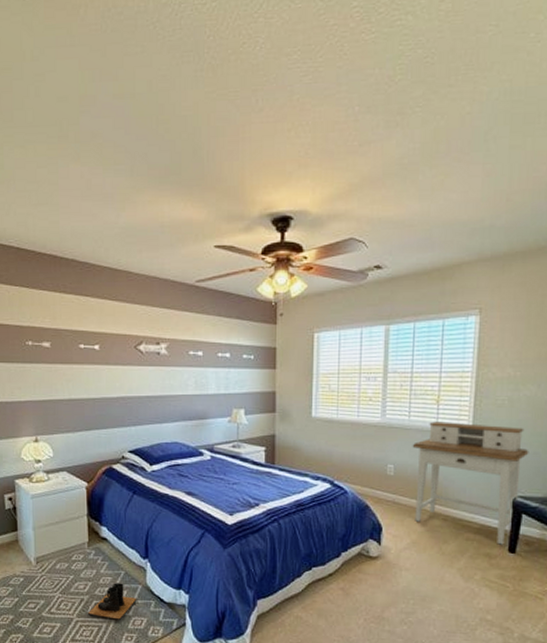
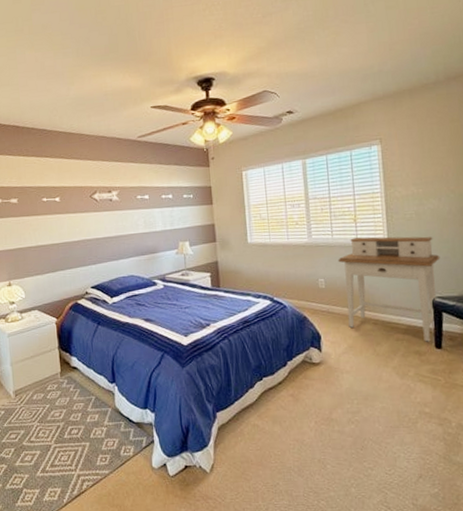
boots: present [87,583,137,620] -> none [64,407,108,443]

